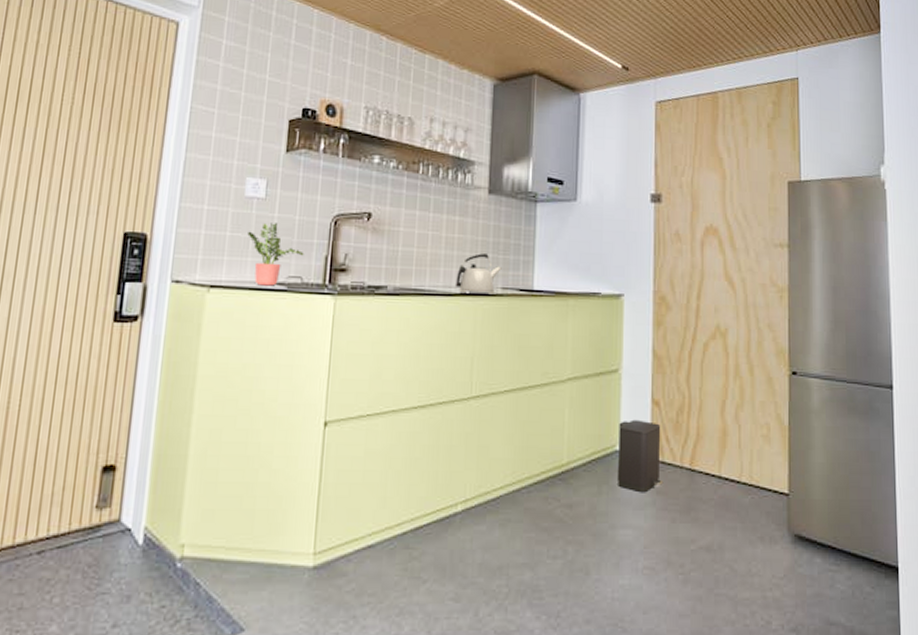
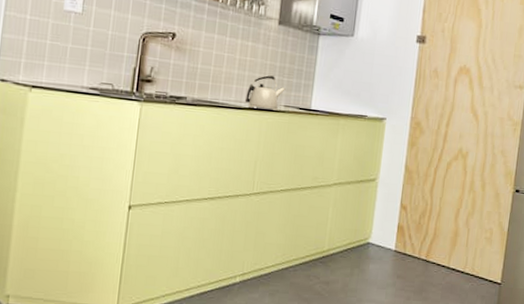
potted plant: present [247,222,304,286] -> none [65,35,116,90]
pedal bin: present [618,419,664,493] -> none [367,219,406,277]

